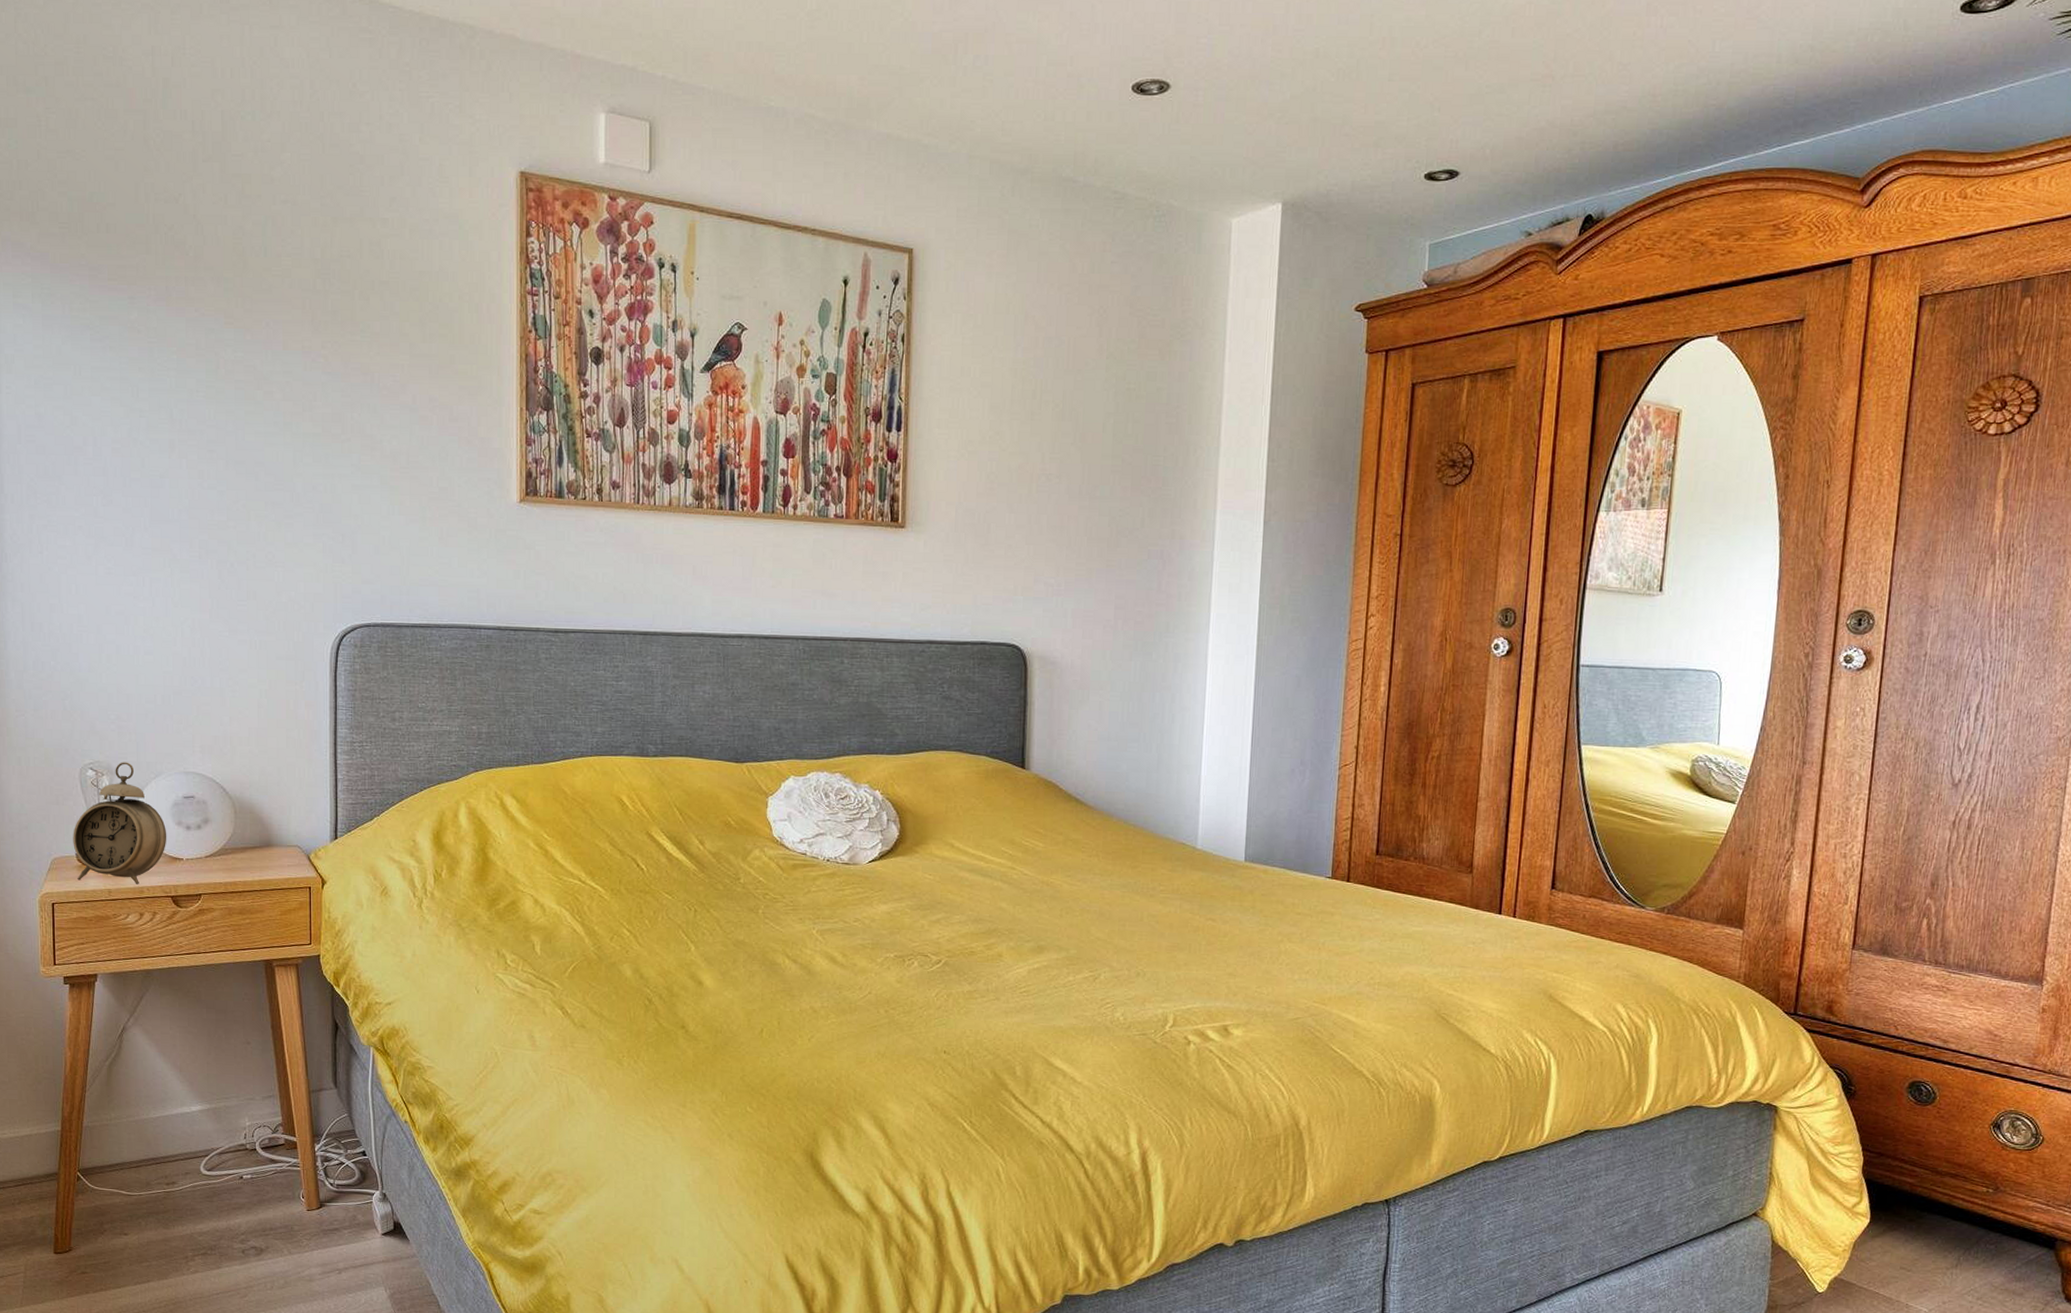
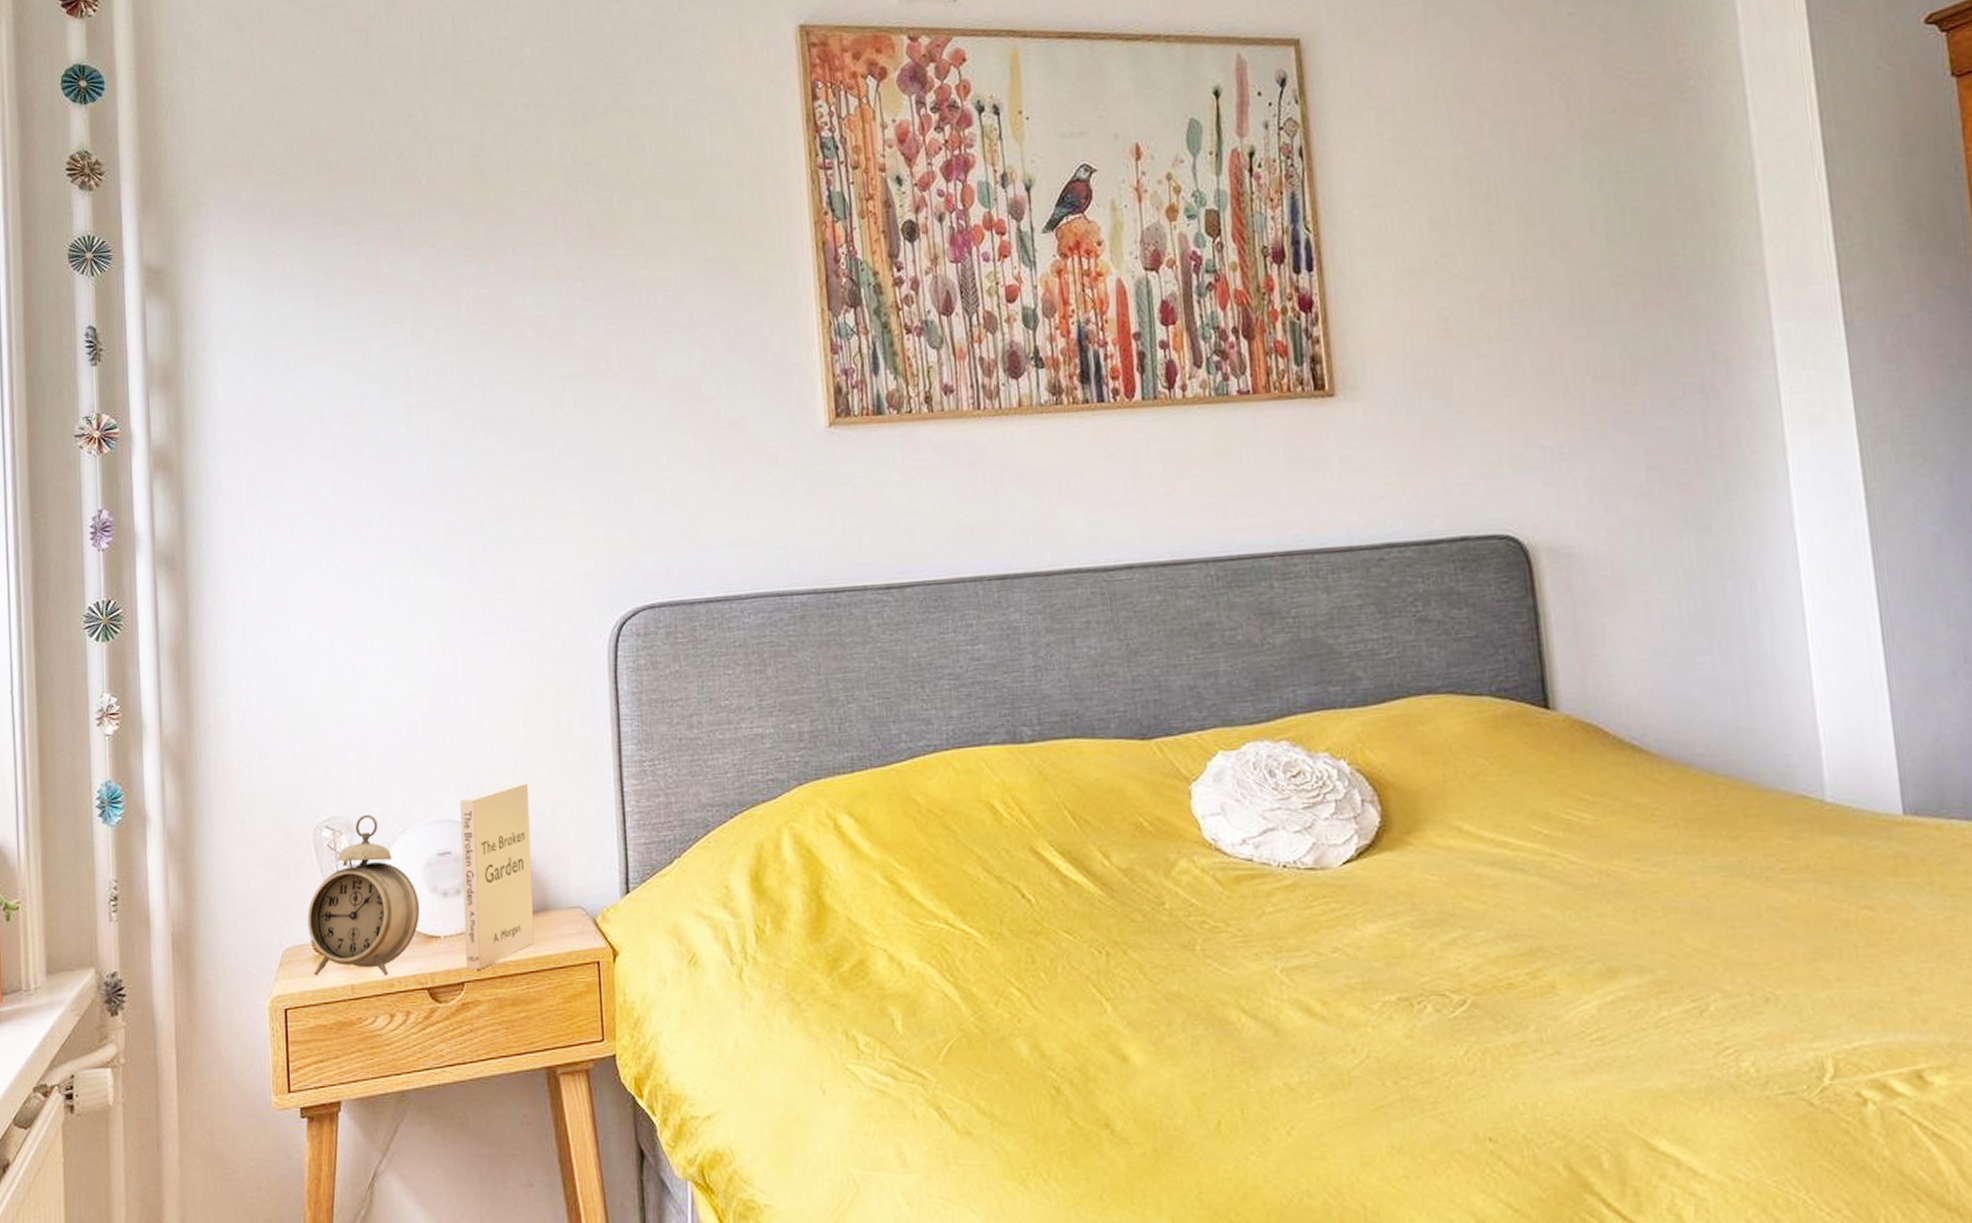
book: none [203,749,260,886] -> present [460,783,534,970]

